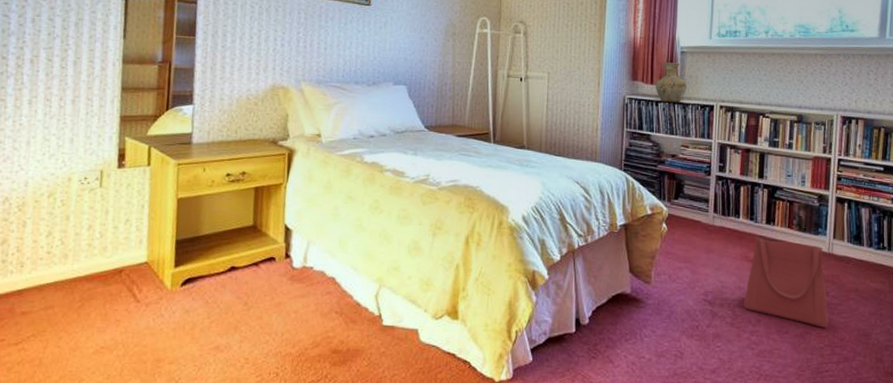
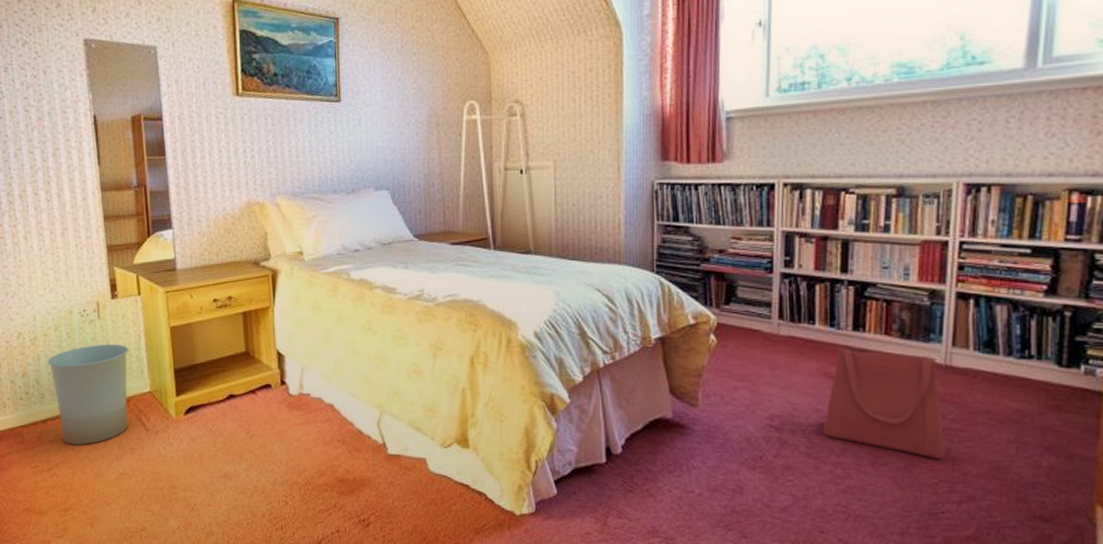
waste bin: none [34,212,130,317] -> present [47,343,129,445]
vase: present [655,62,687,103] -> none [692,132,736,185]

